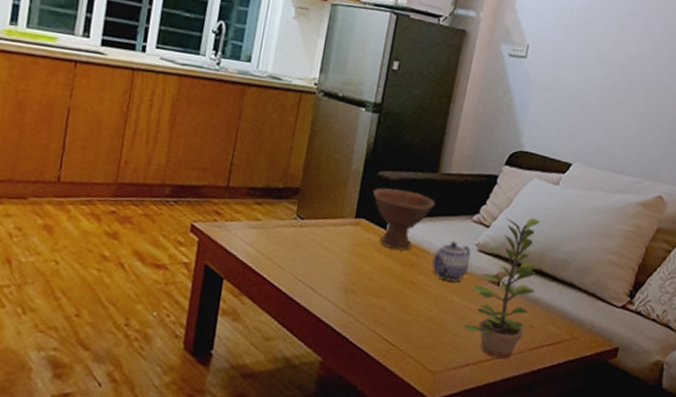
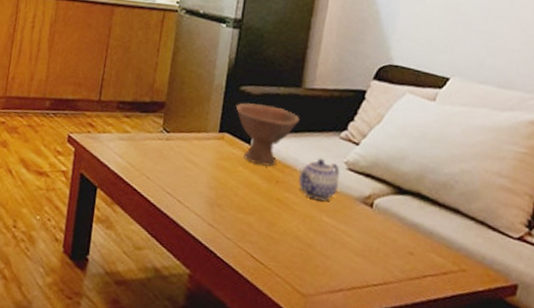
plant: present [463,217,540,360] -> none [334,134,416,288]

